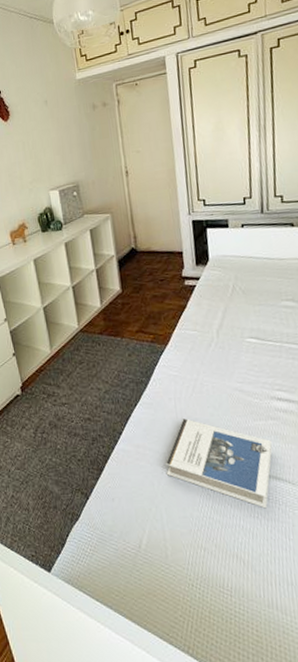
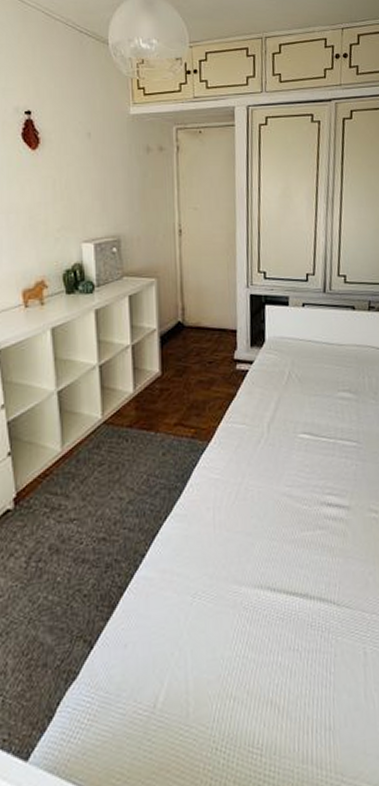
hardback book: present [165,418,273,509] -> none [195,532,319,639]

